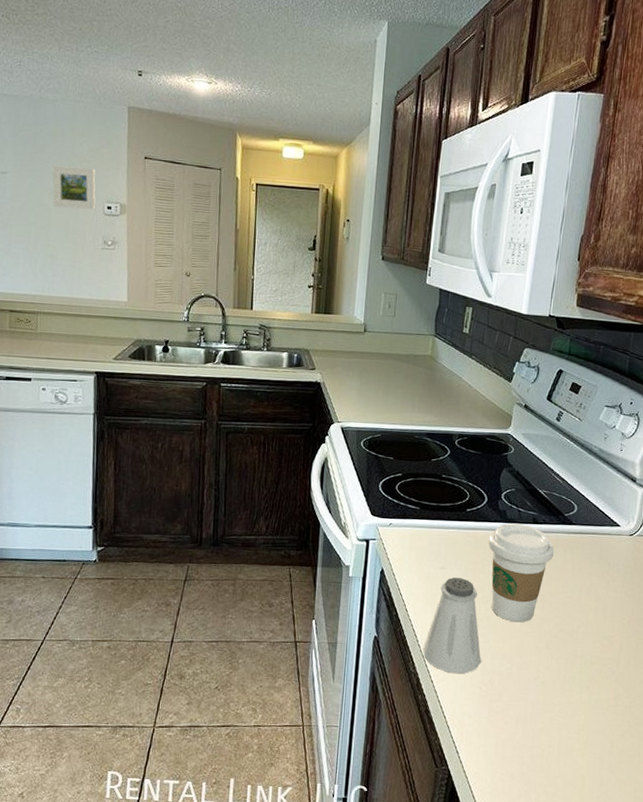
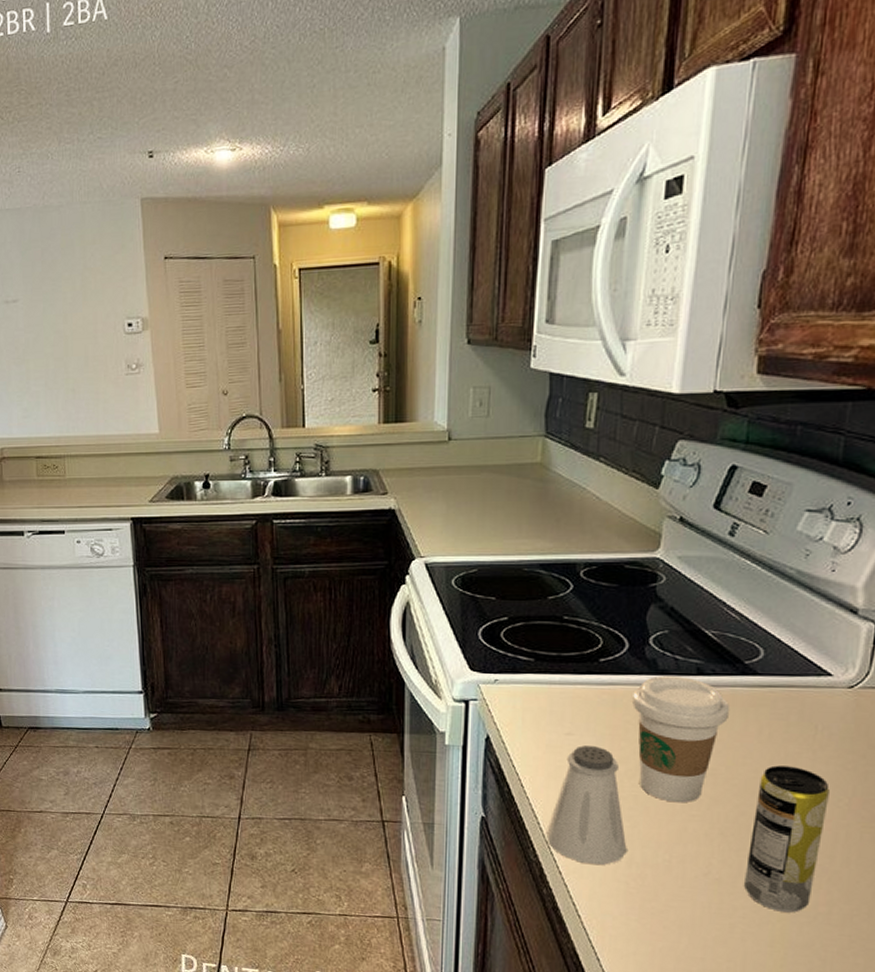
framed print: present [52,165,96,210] -> none [64,280,114,332]
beverage can: none [561,593,617,706] -> present [744,765,830,913]

